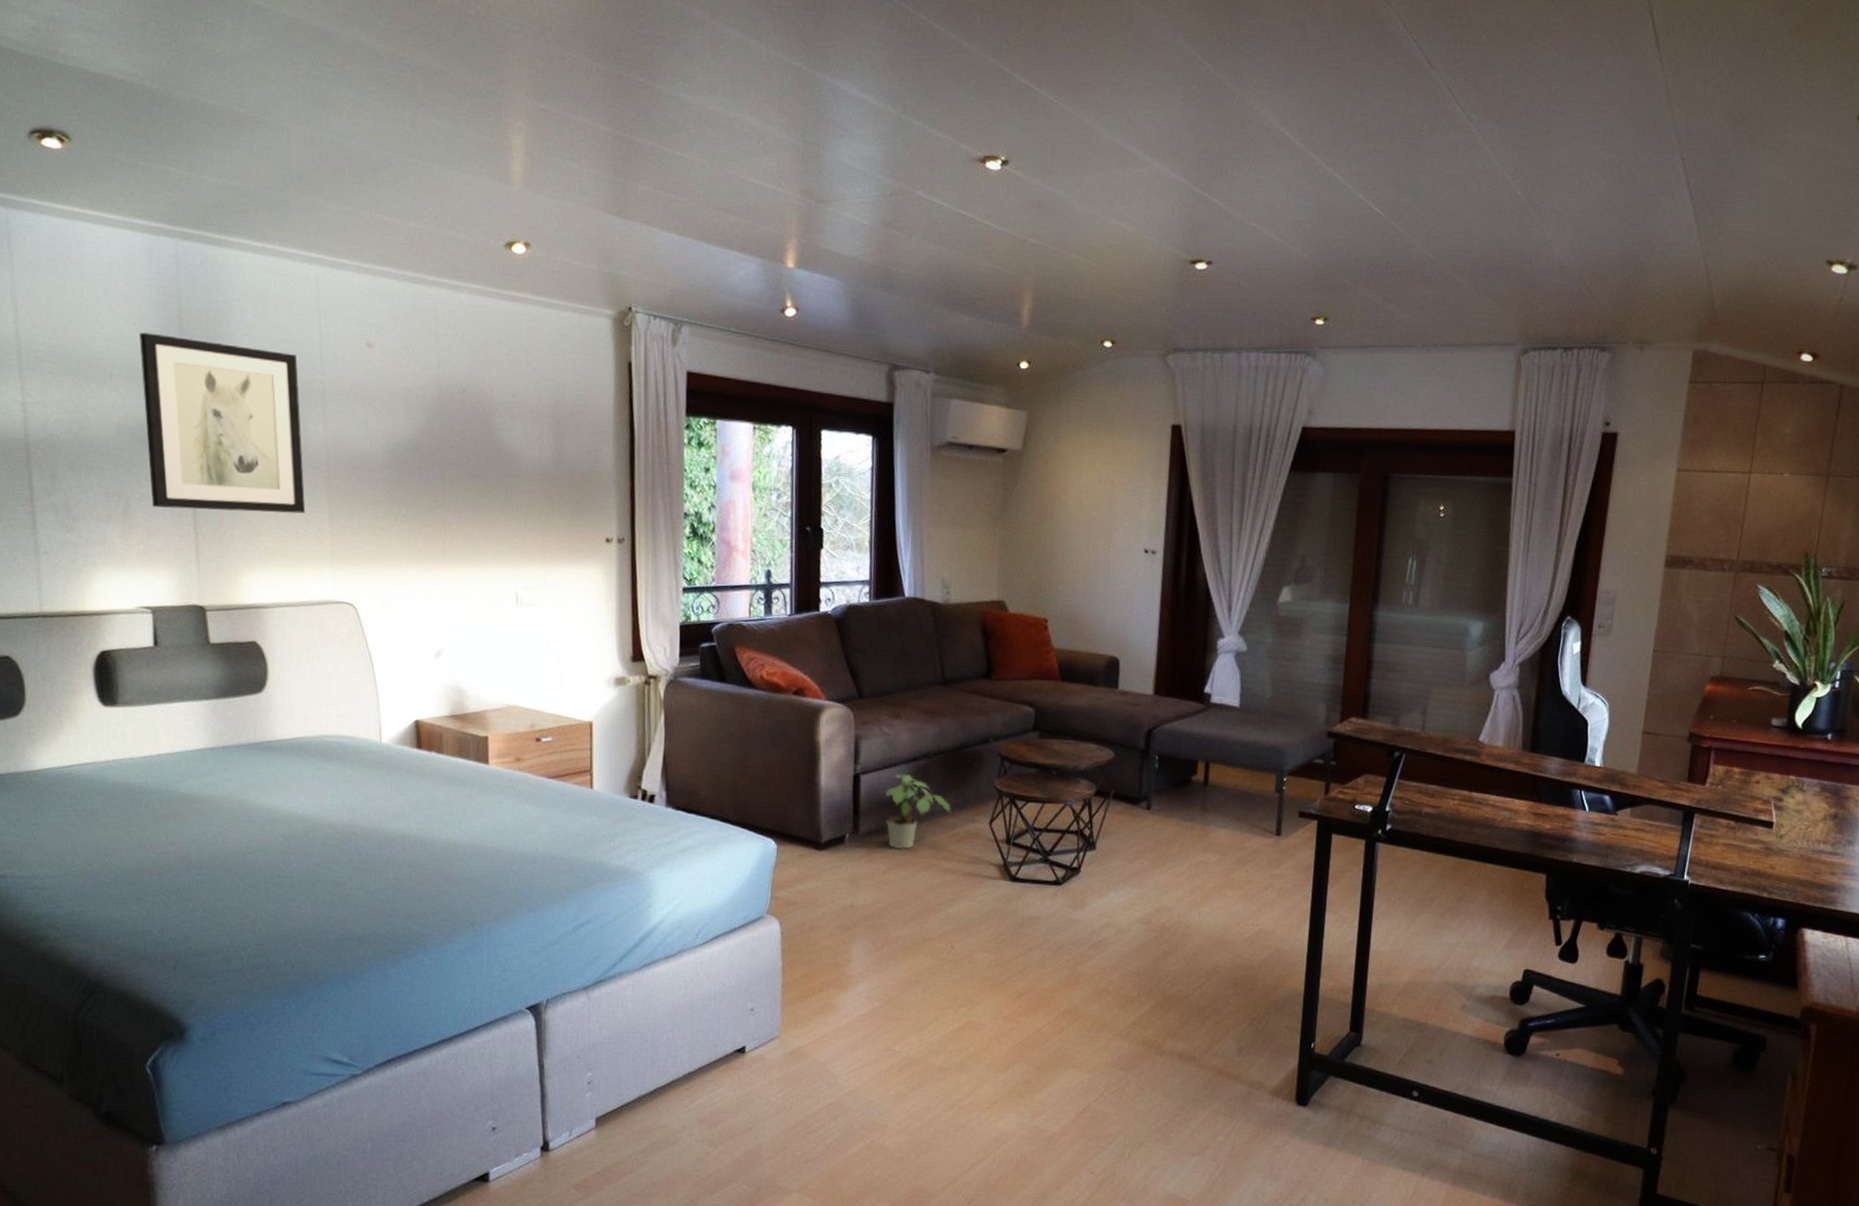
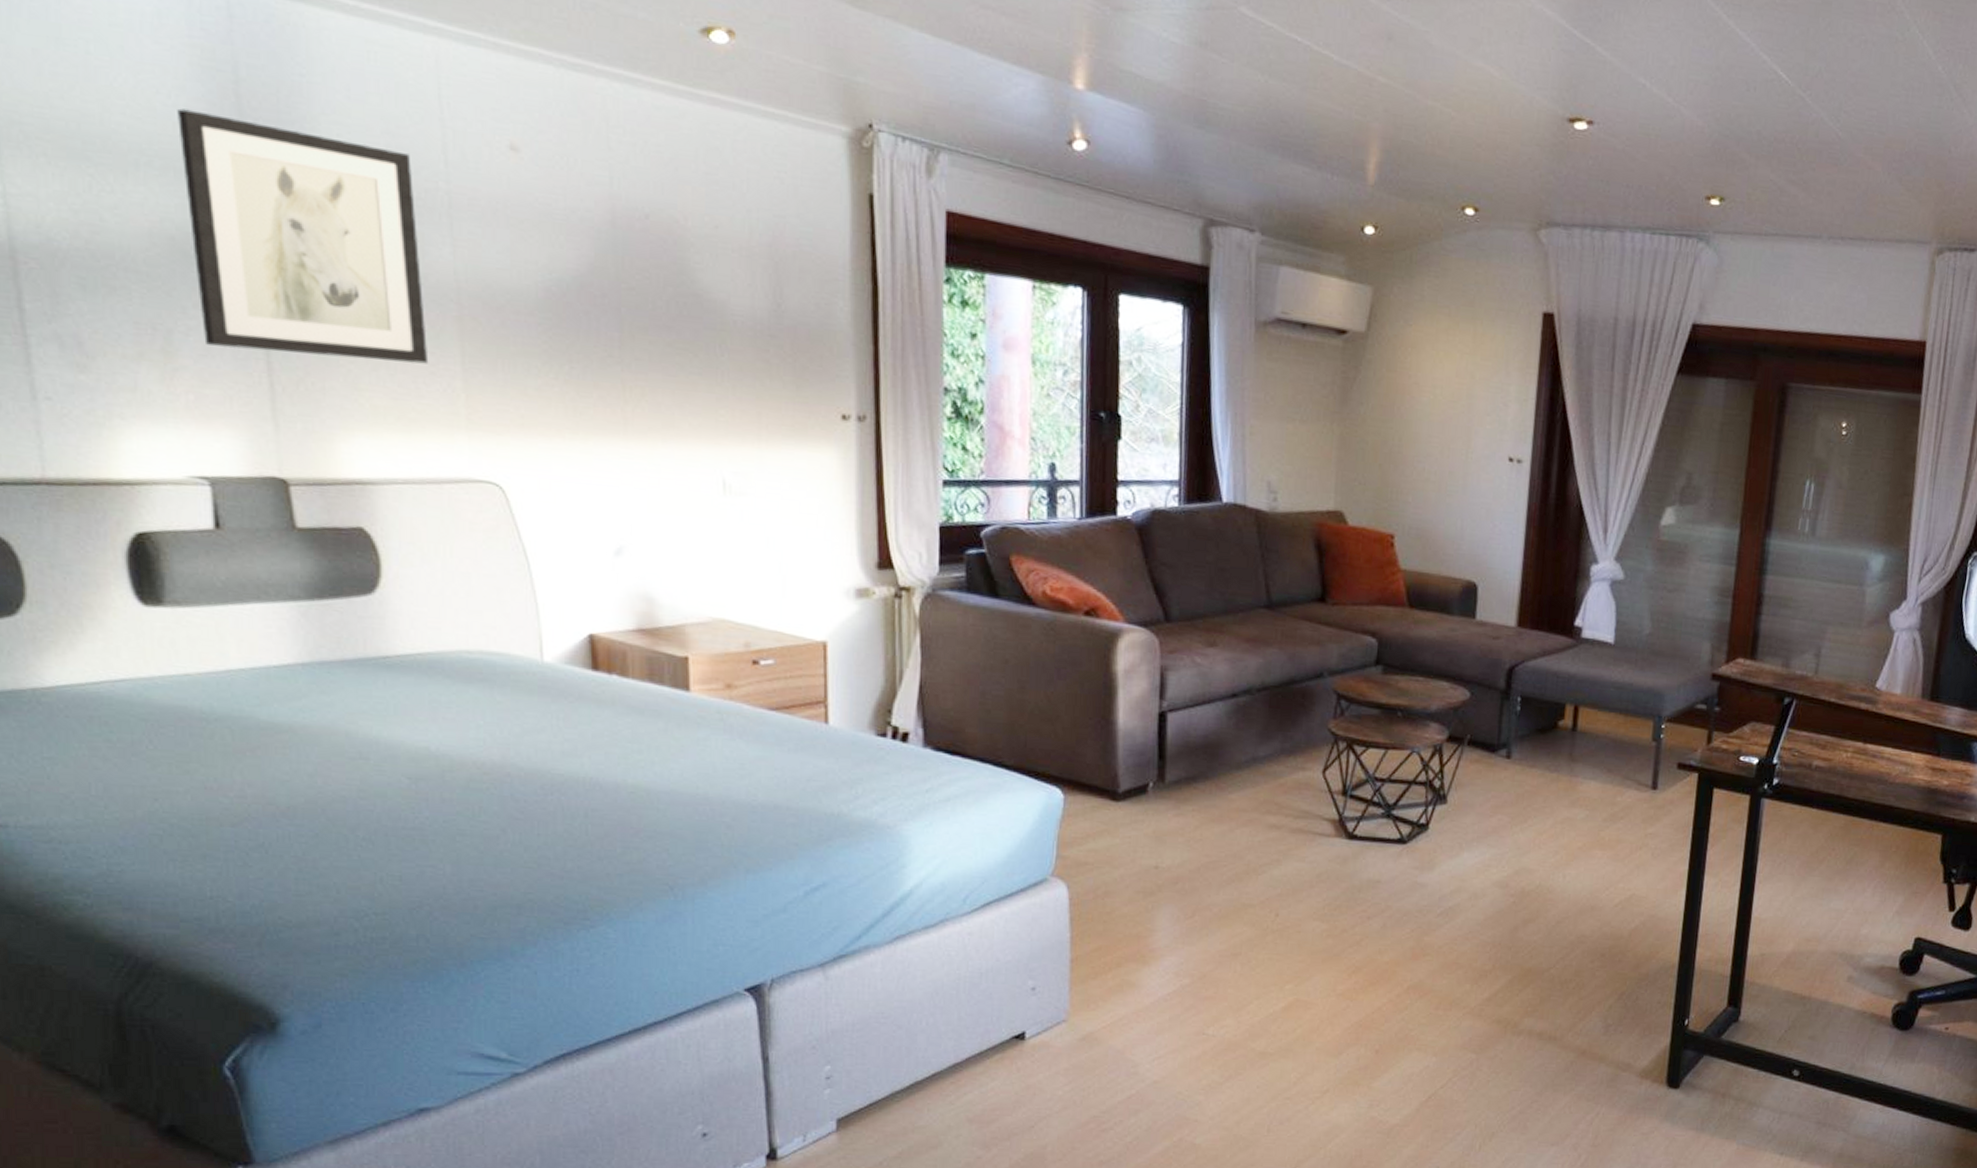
potted plant: present [885,774,951,850] -> none [1197,712,1277,802]

